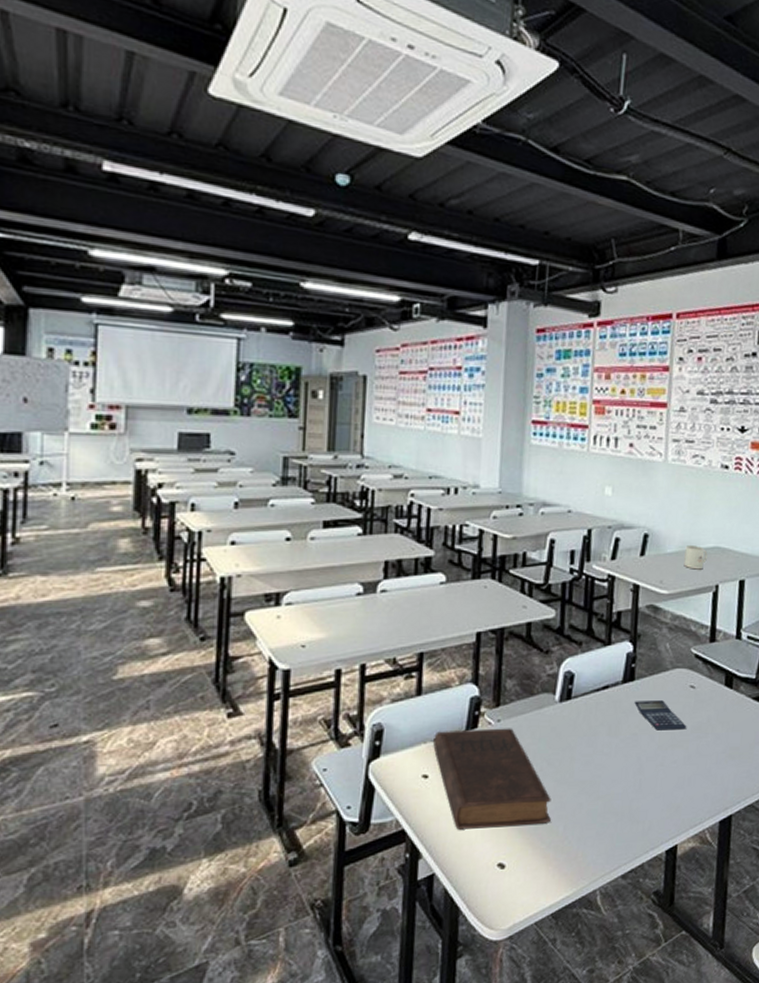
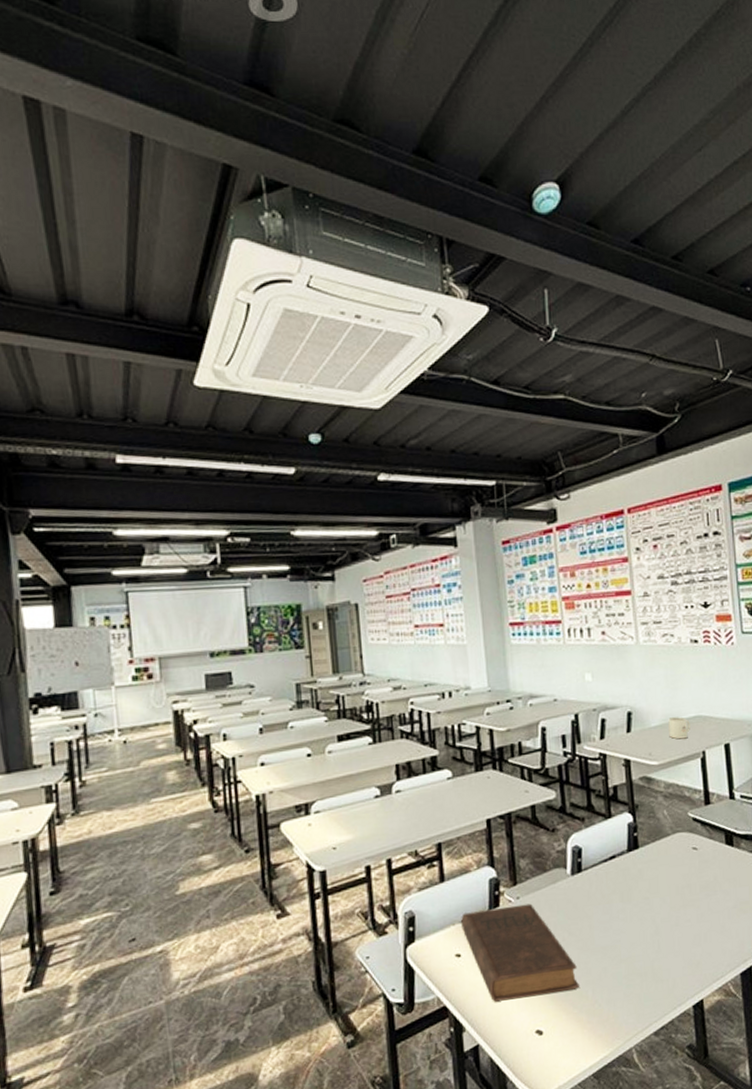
calculator: present [634,700,687,730] -> none [641,864,695,893]

